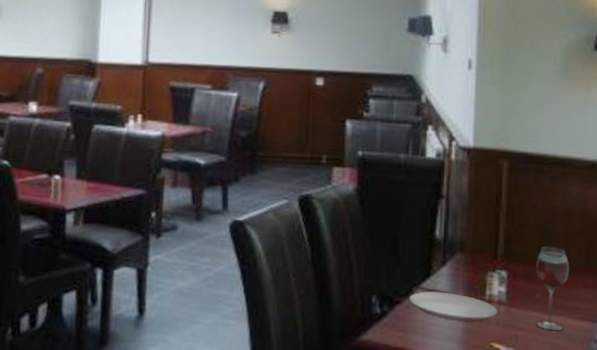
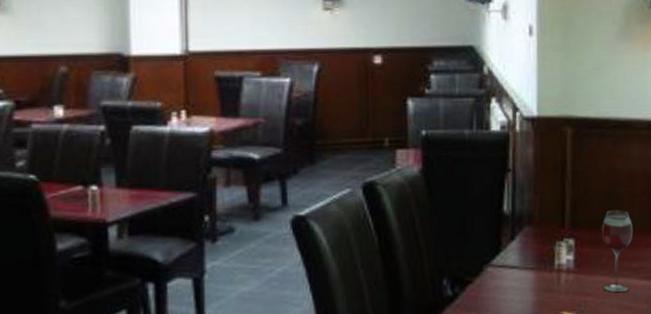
plate: present [409,291,498,322] -> none [480,266,567,294]

